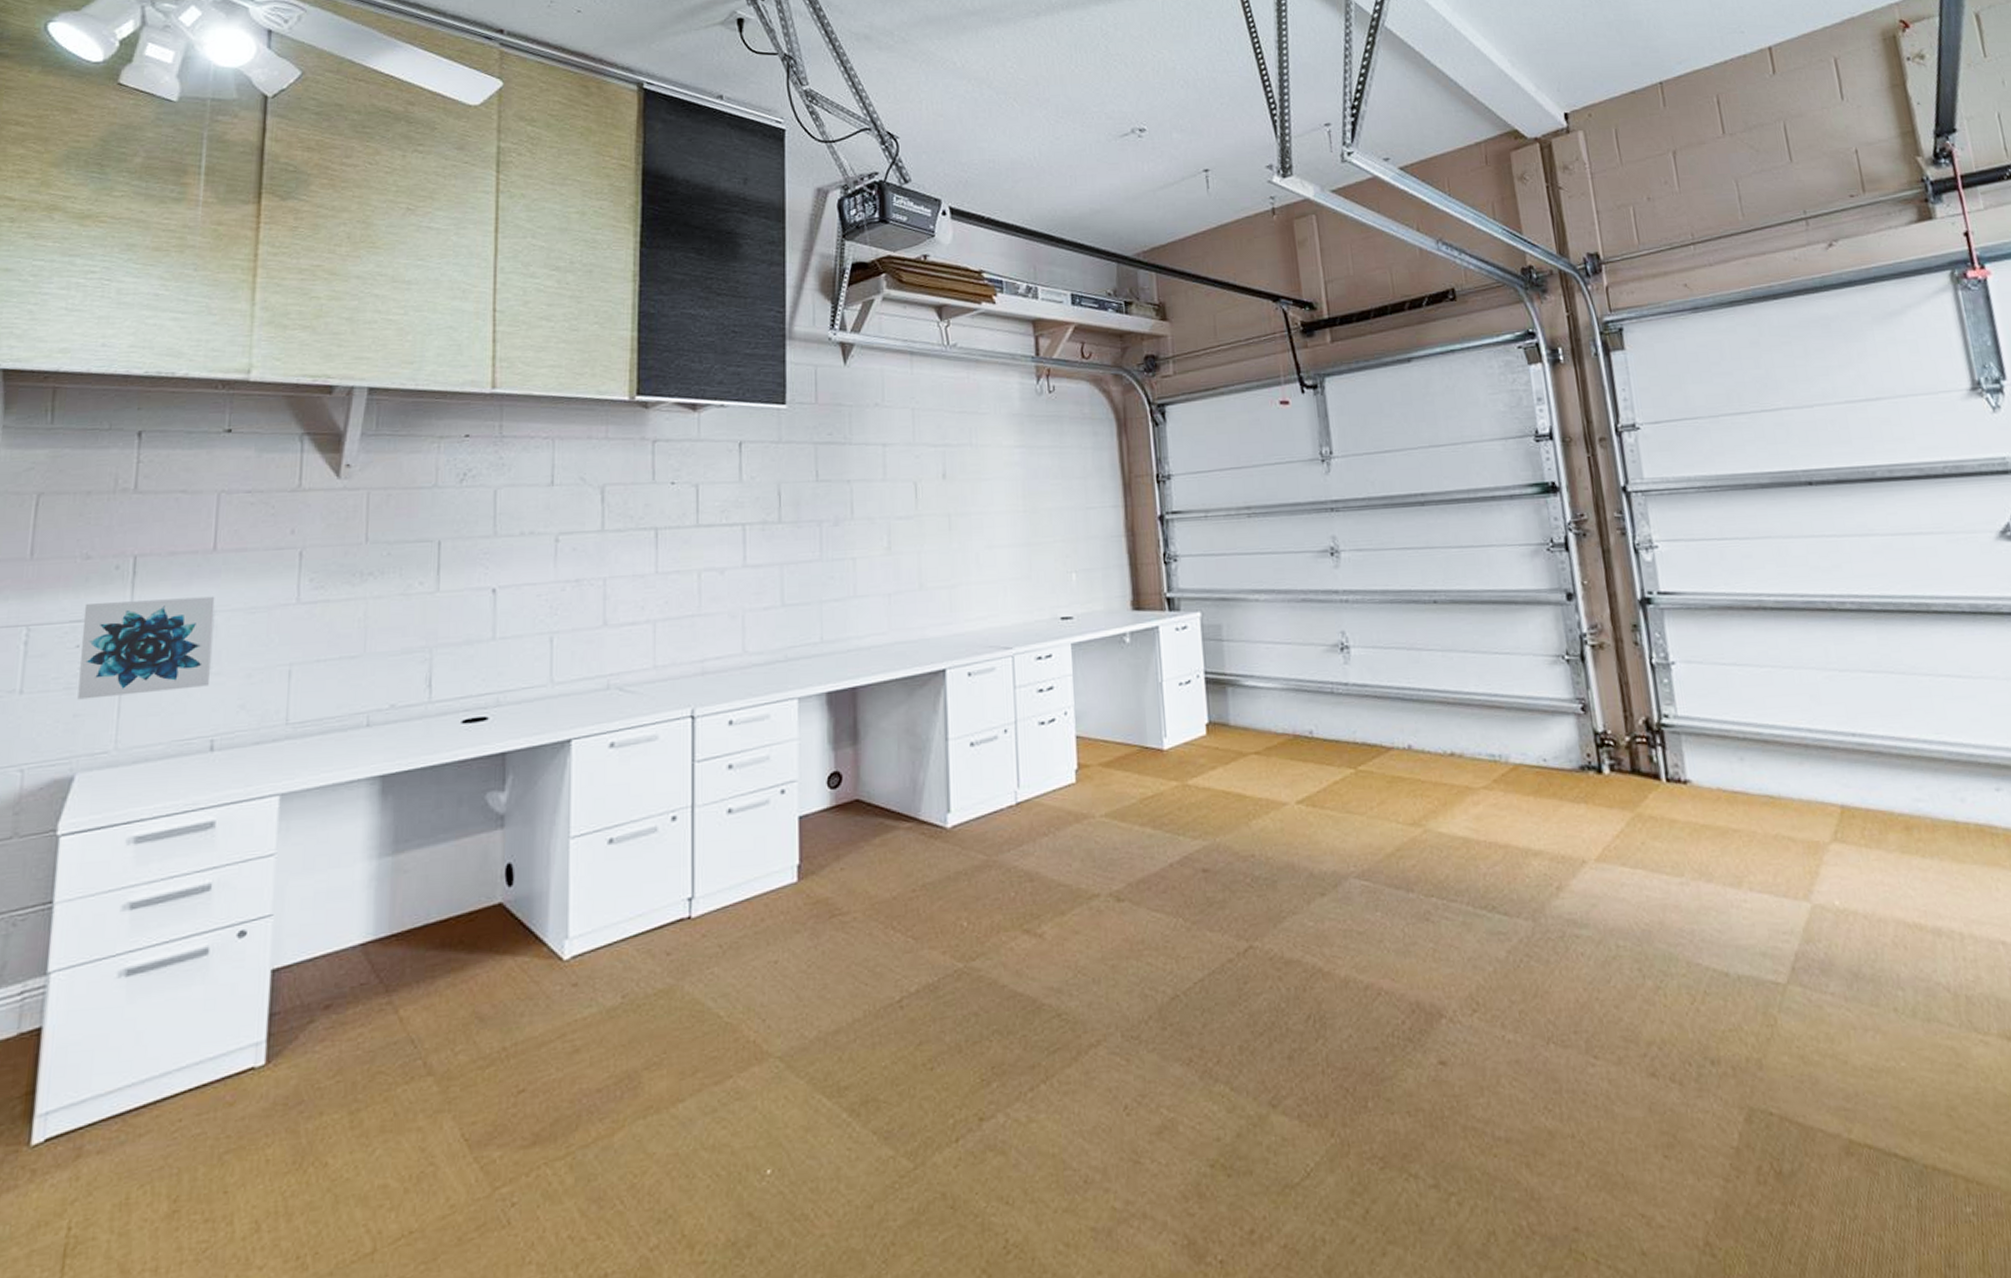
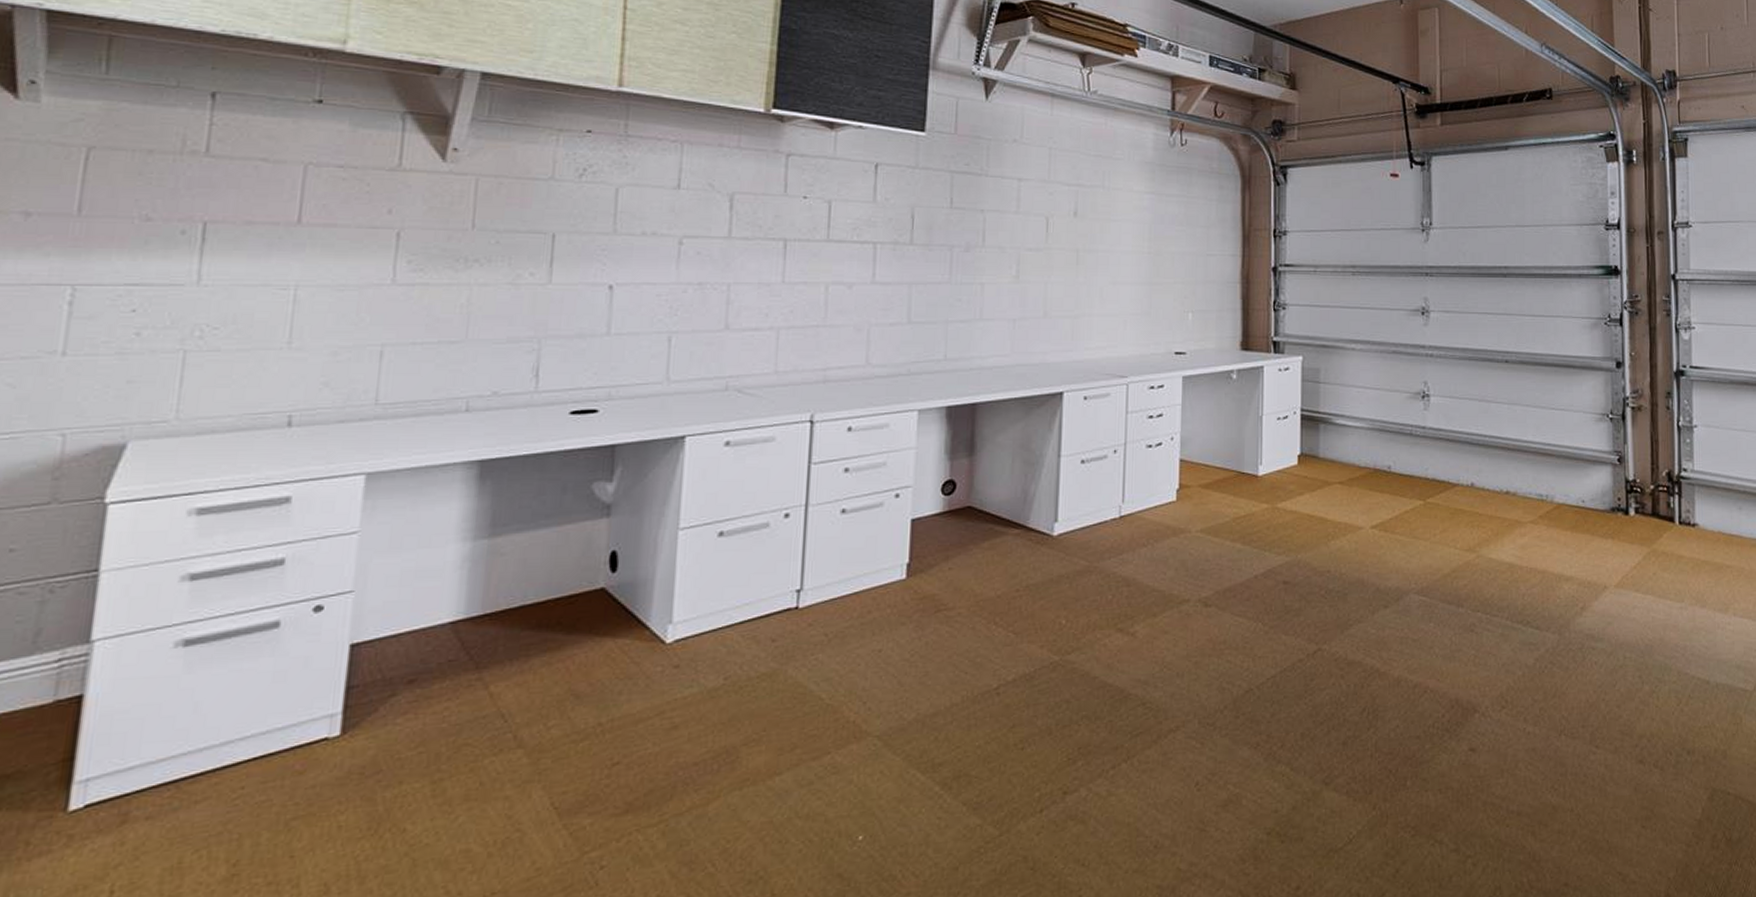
wall art: present [77,596,215,700] -> none [132,268,298,366]

